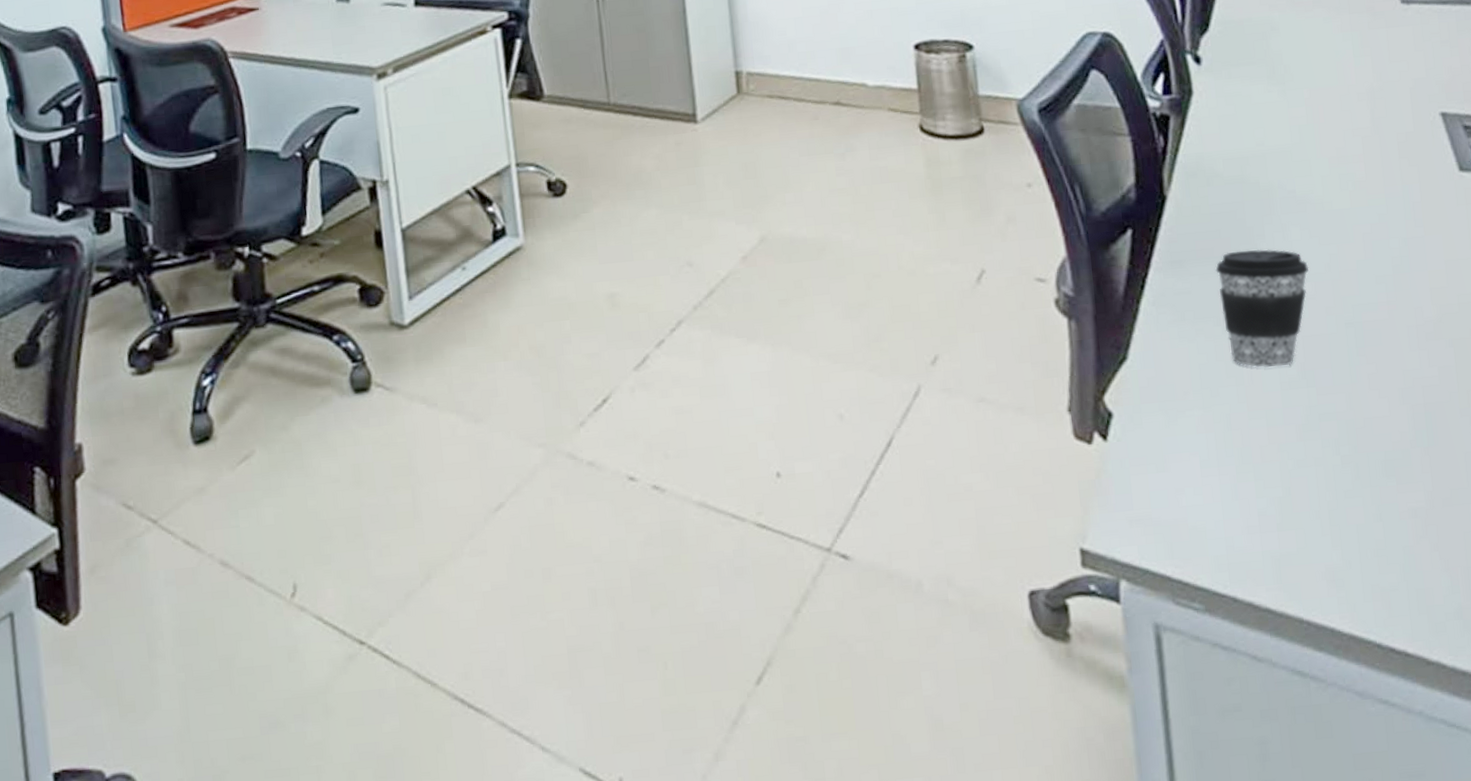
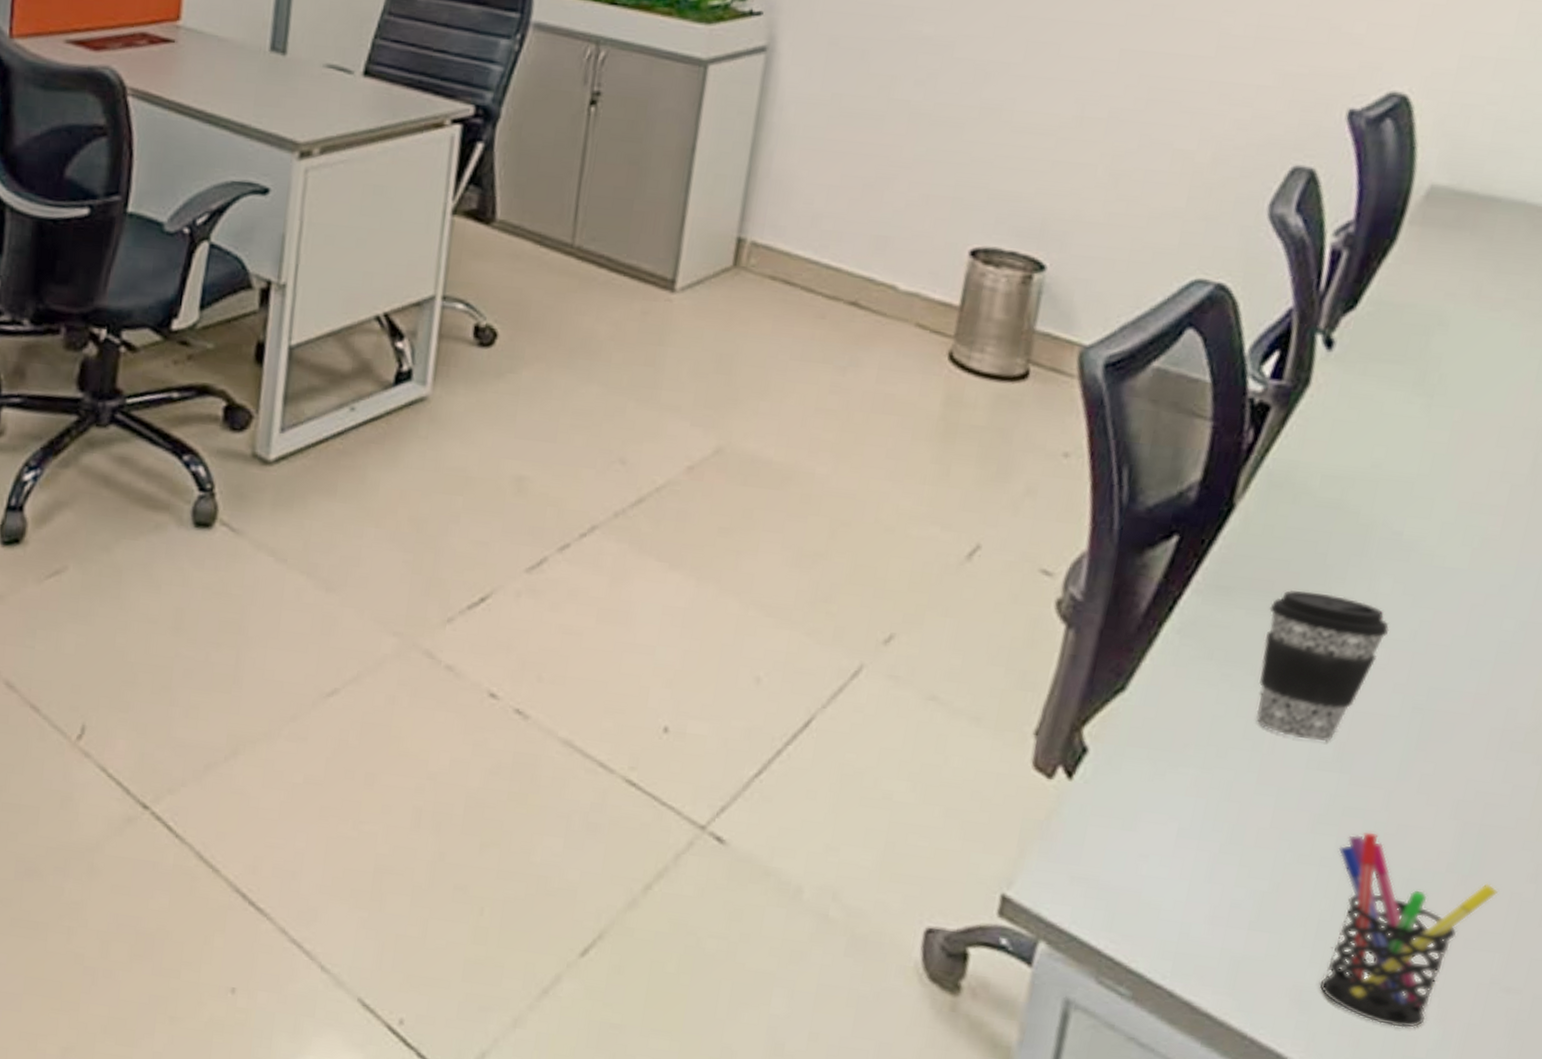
pen holder: none [1325,429,1455,584] -> present [1319,832,1498,1029]

